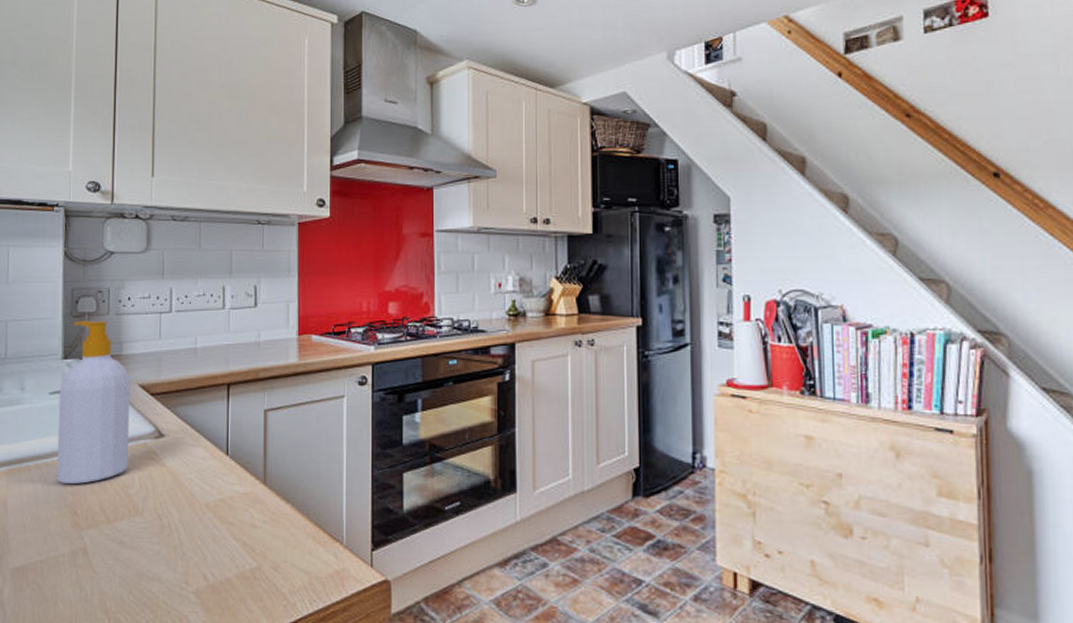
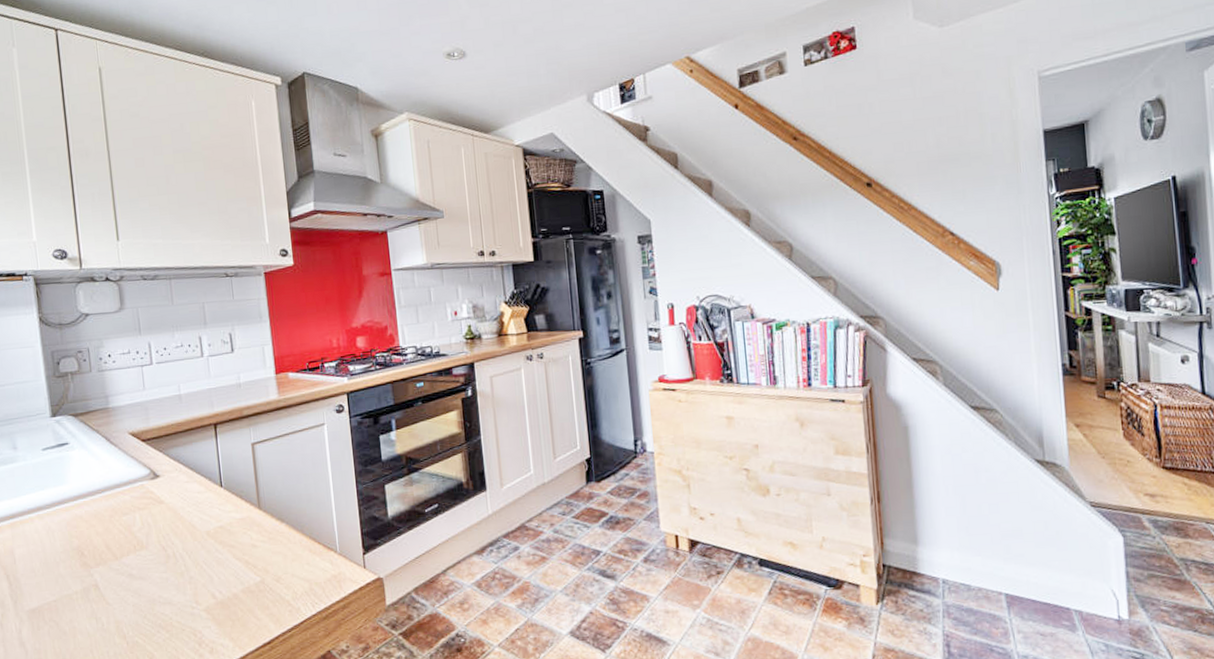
soap bottle: present [56,321,130,485] -> none [51,378,128,530]

